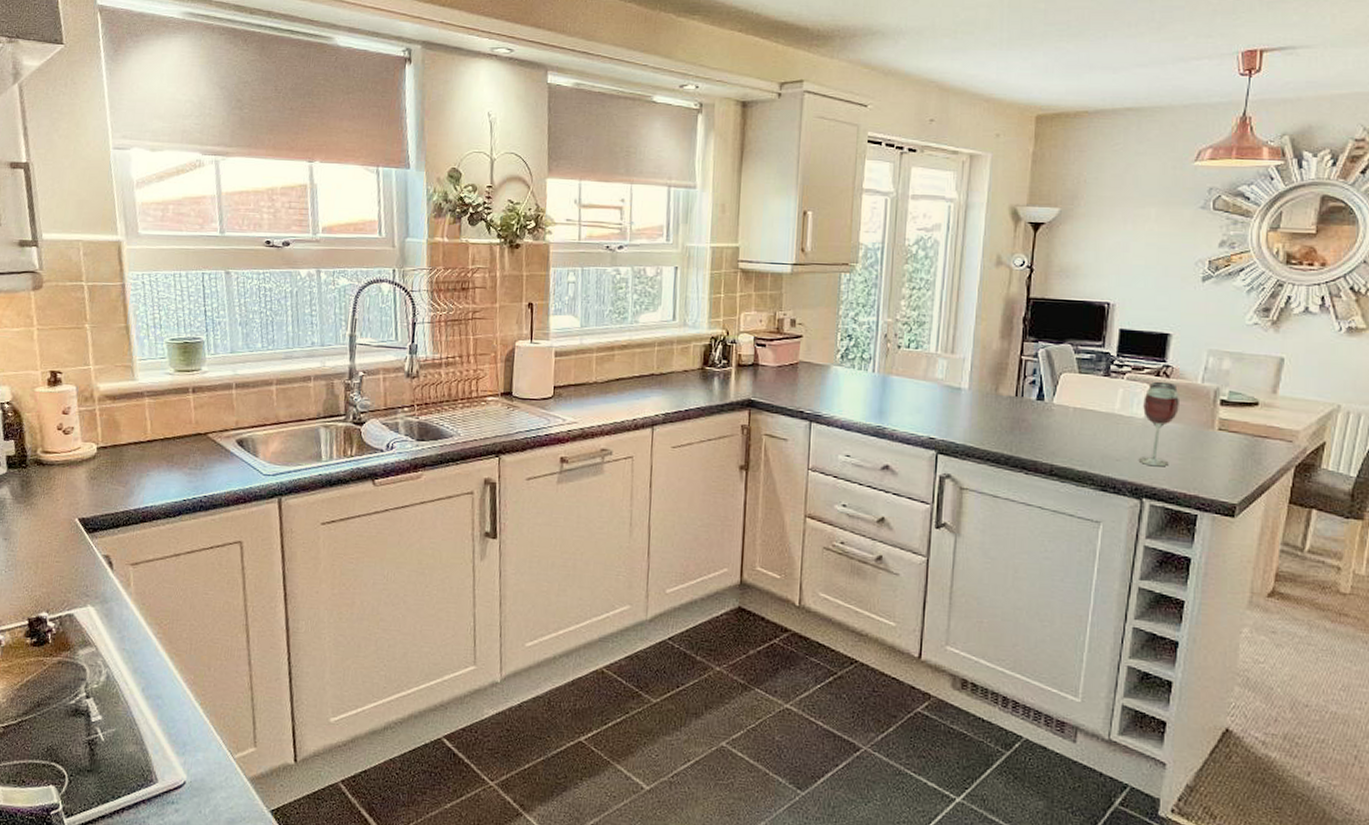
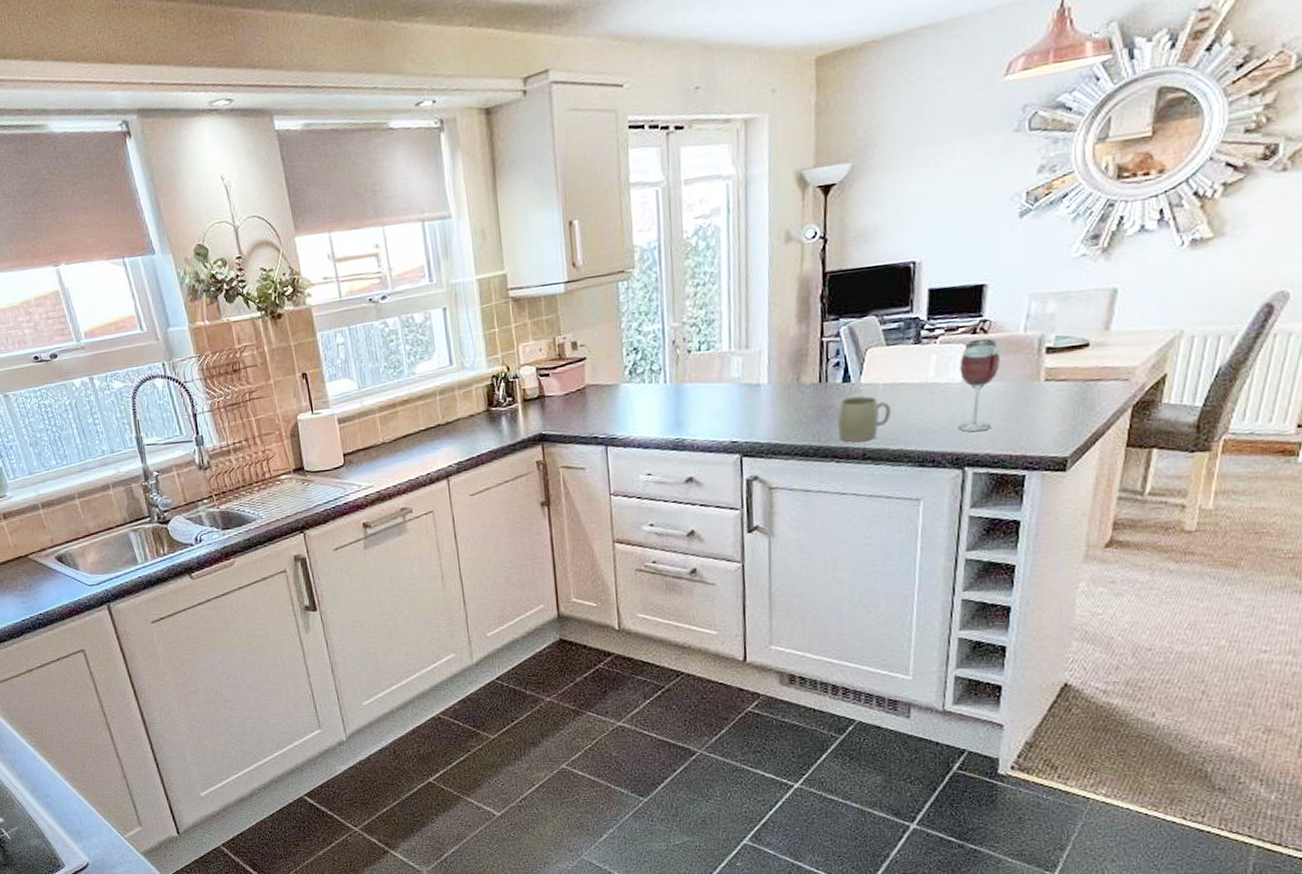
mug: none [1029,414,1078,458] -> present [837,396,891,442]

